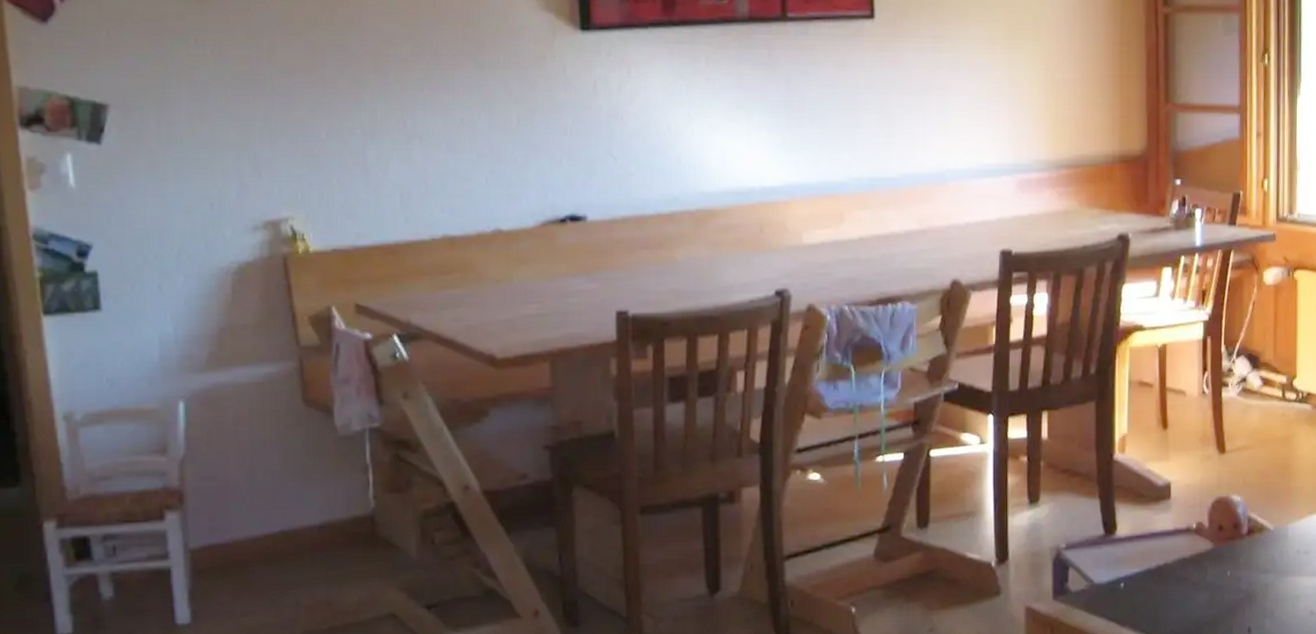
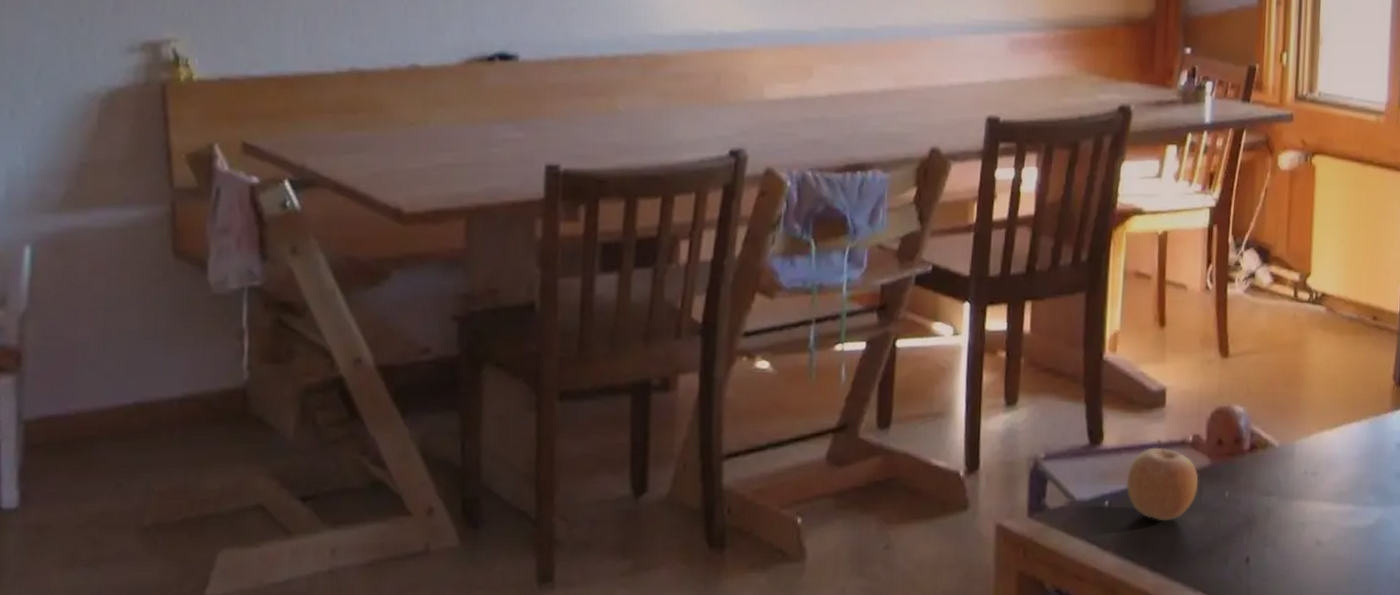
fruit: none [1138,528,1202,599] -> present [1126,439,1198,521]

